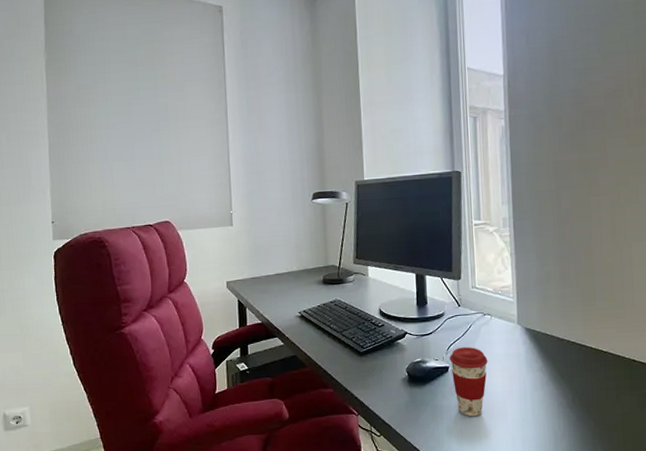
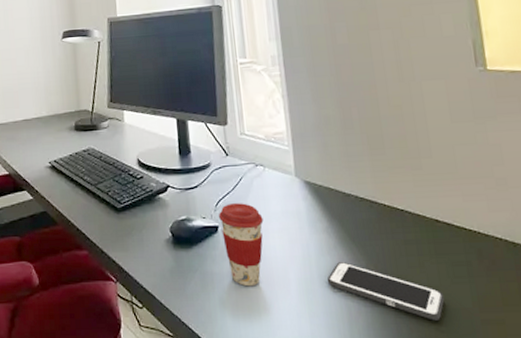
cell phone: none [539,395,634,441] -> present [327,262,445,321]

